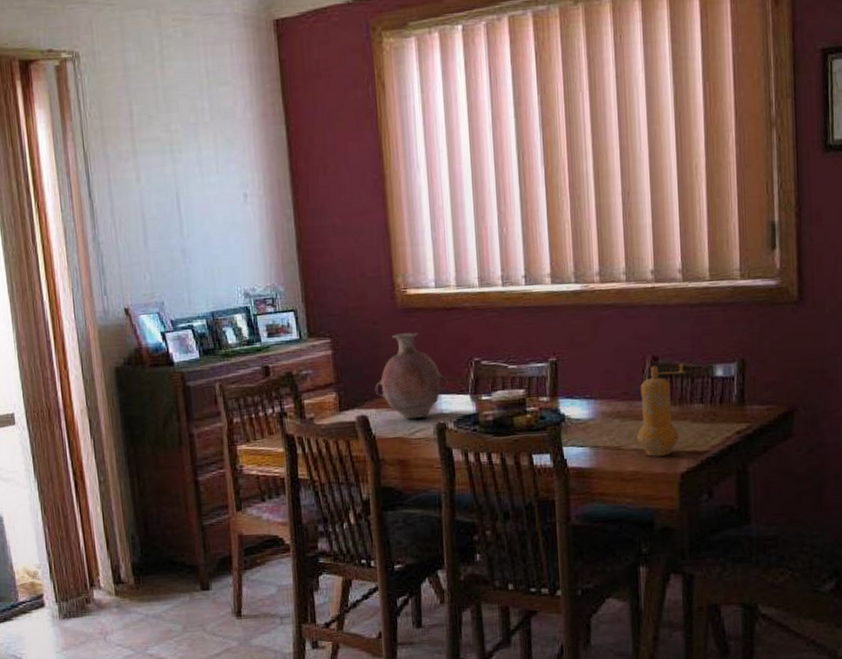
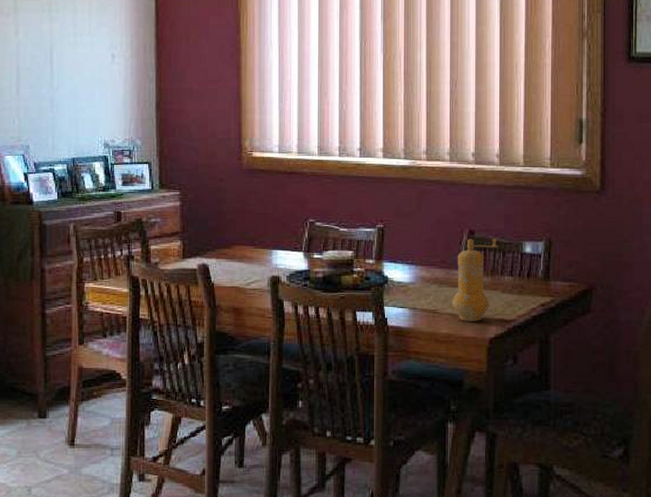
vase: present [375,332,448,420] -> none [217,191,284,271]

